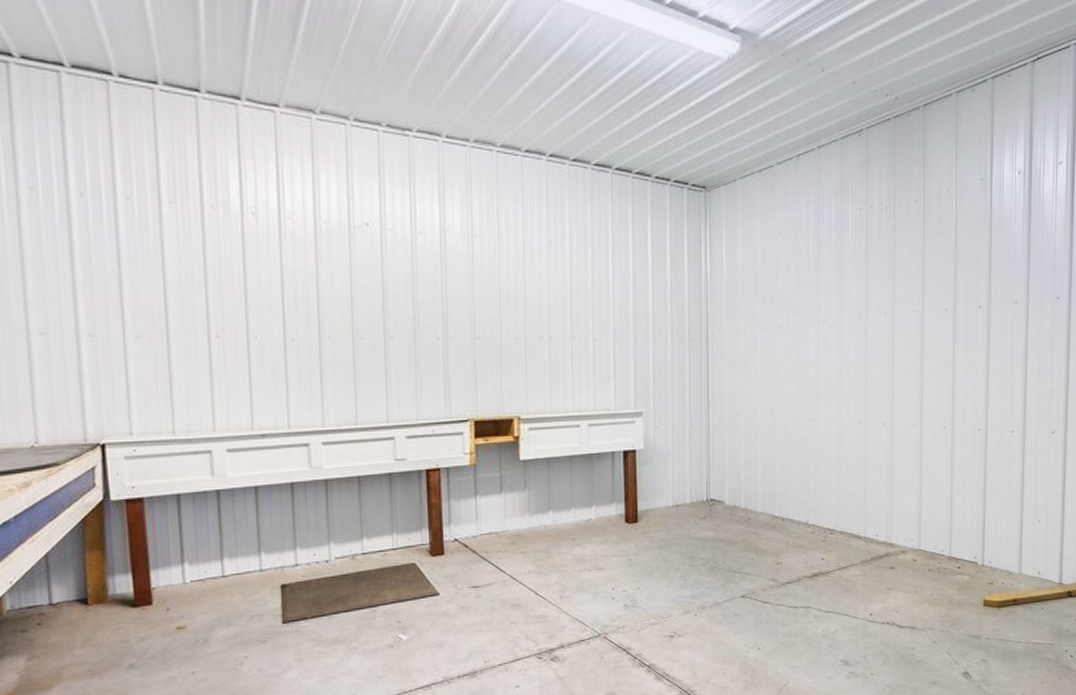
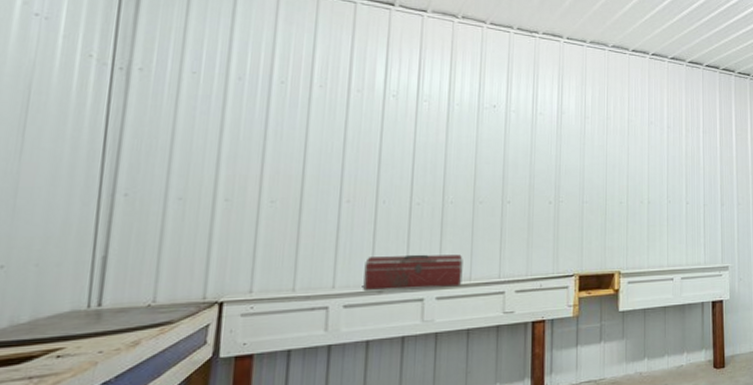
toolbox: none [243,395,348,435] -> present [363,254,463,292]

